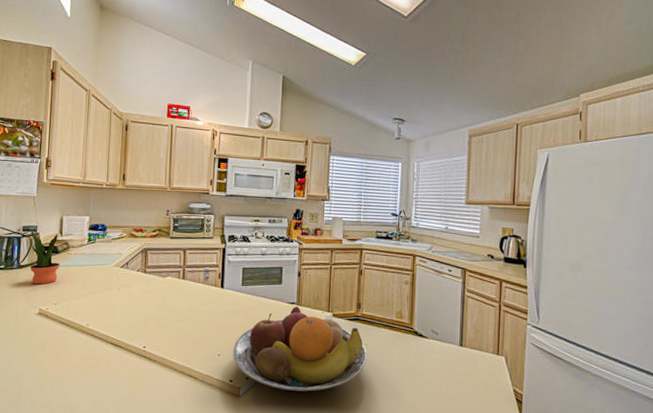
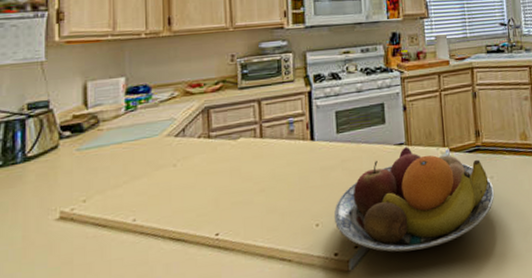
potted plant: present [30,229,60,285] -> none [40,105,87,180]

